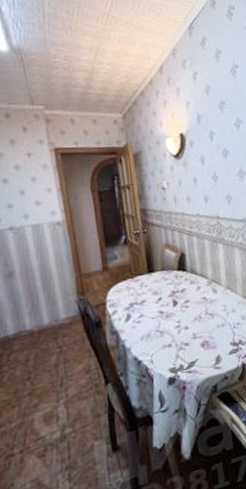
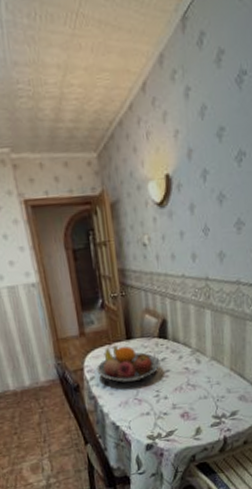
fruit bowl: none [119,278,181,315] -> present [97,345,161,383]

